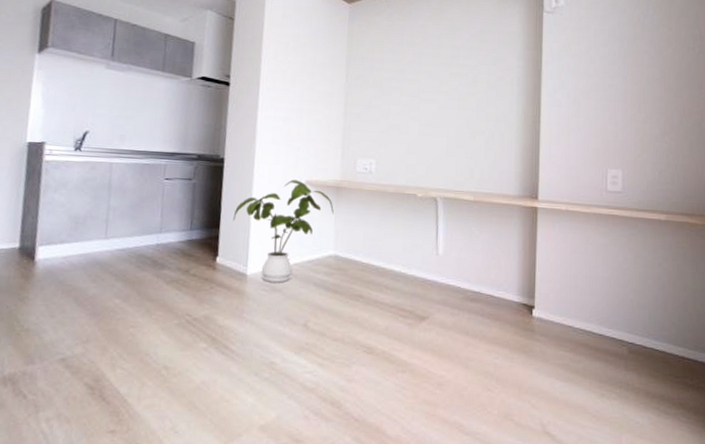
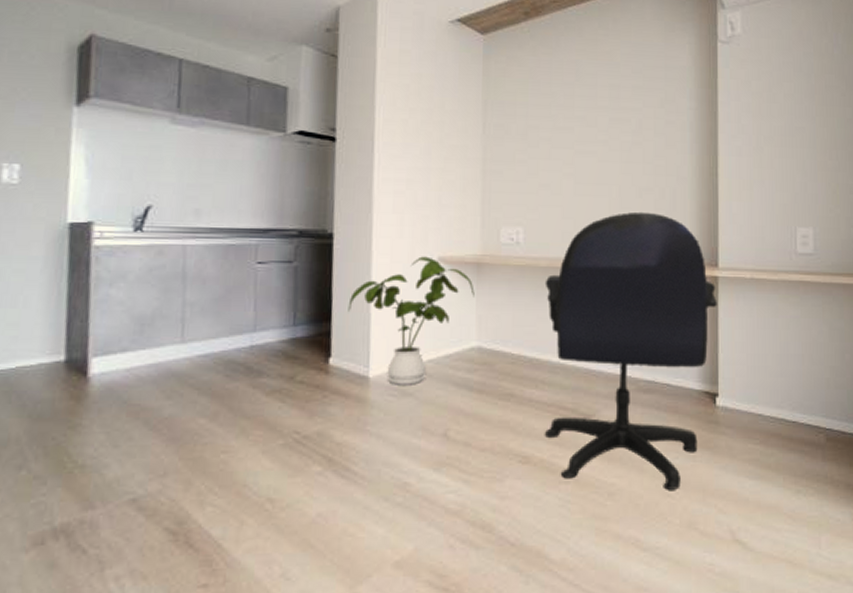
office chair: none [386,150,536,385] -> present [544,211,717,490]

